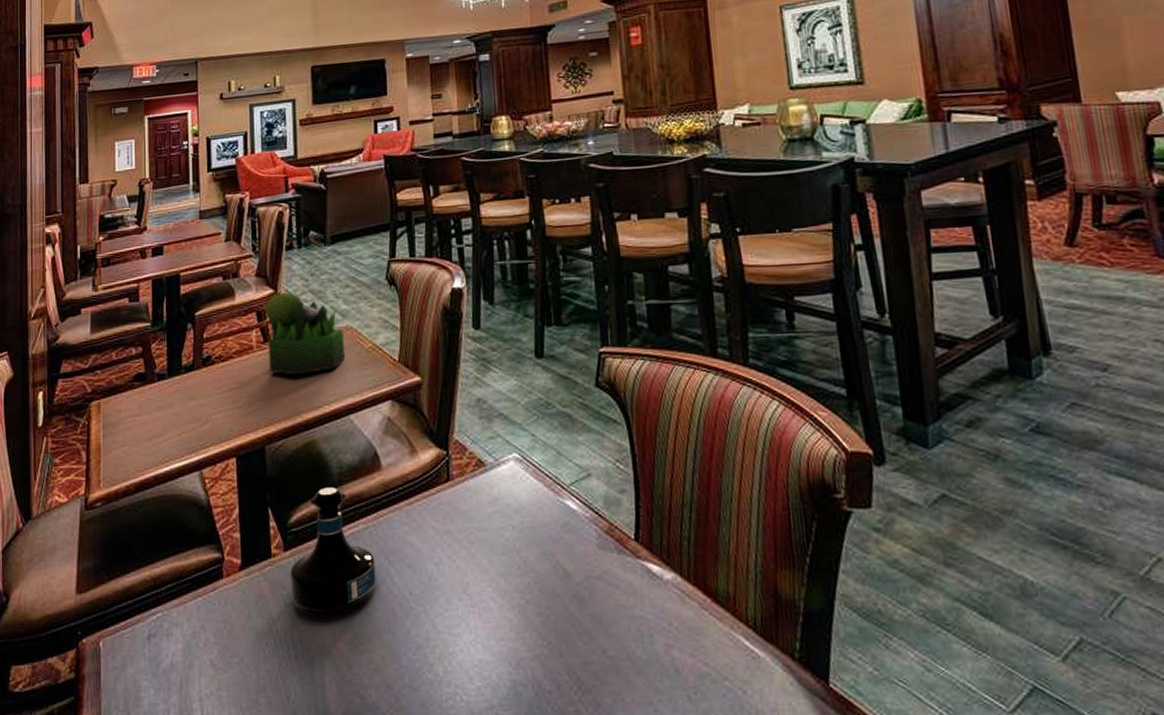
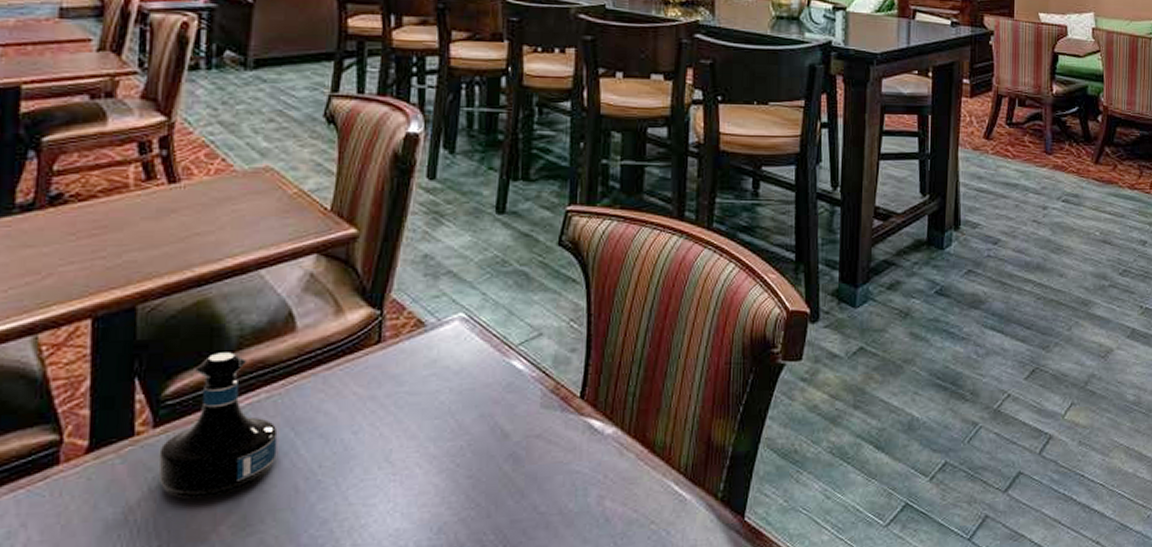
plant: present [264,292,346,376] -> none [149,121,261,222]

